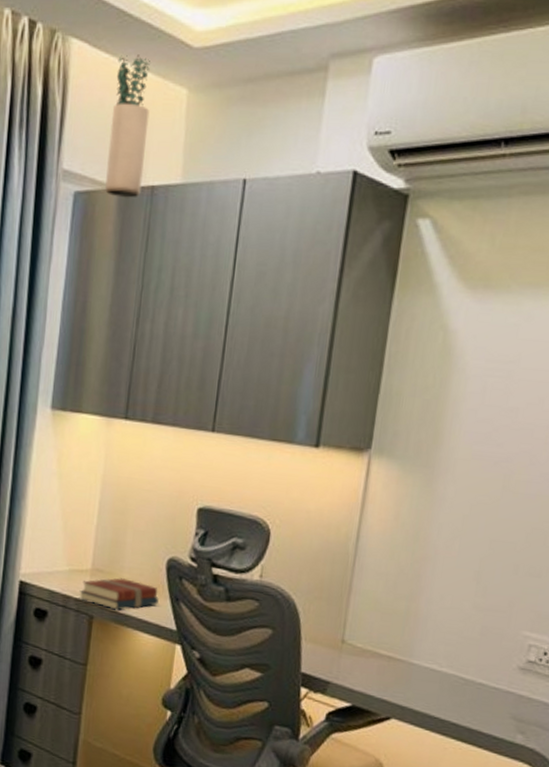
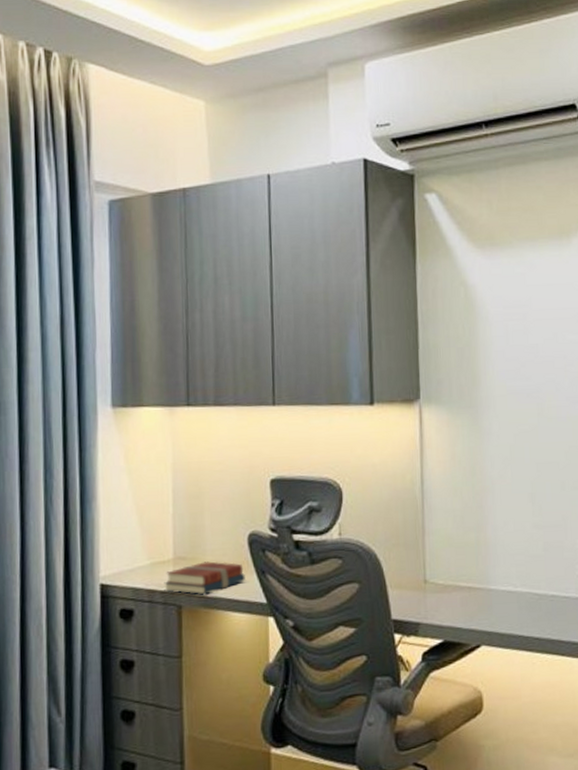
vase: present [105,54,150,198] -> none [135,74,174,202]

